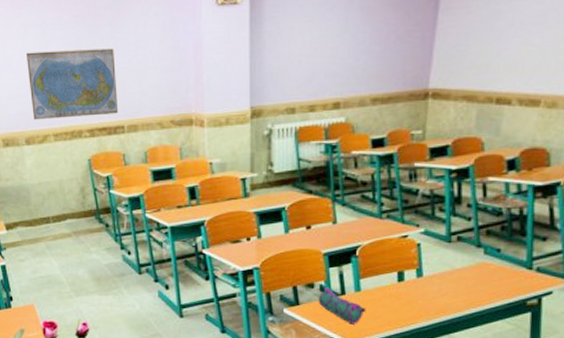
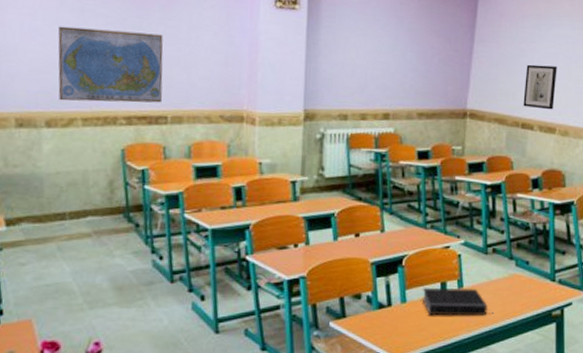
pencil case: present [318,287,366,325] -> none [364,298,411,338]
book: none [377,277,457,305] -> present [421,288,494,317]
wall art: none [499,26,546,80] -> present [523,64,557,110]

